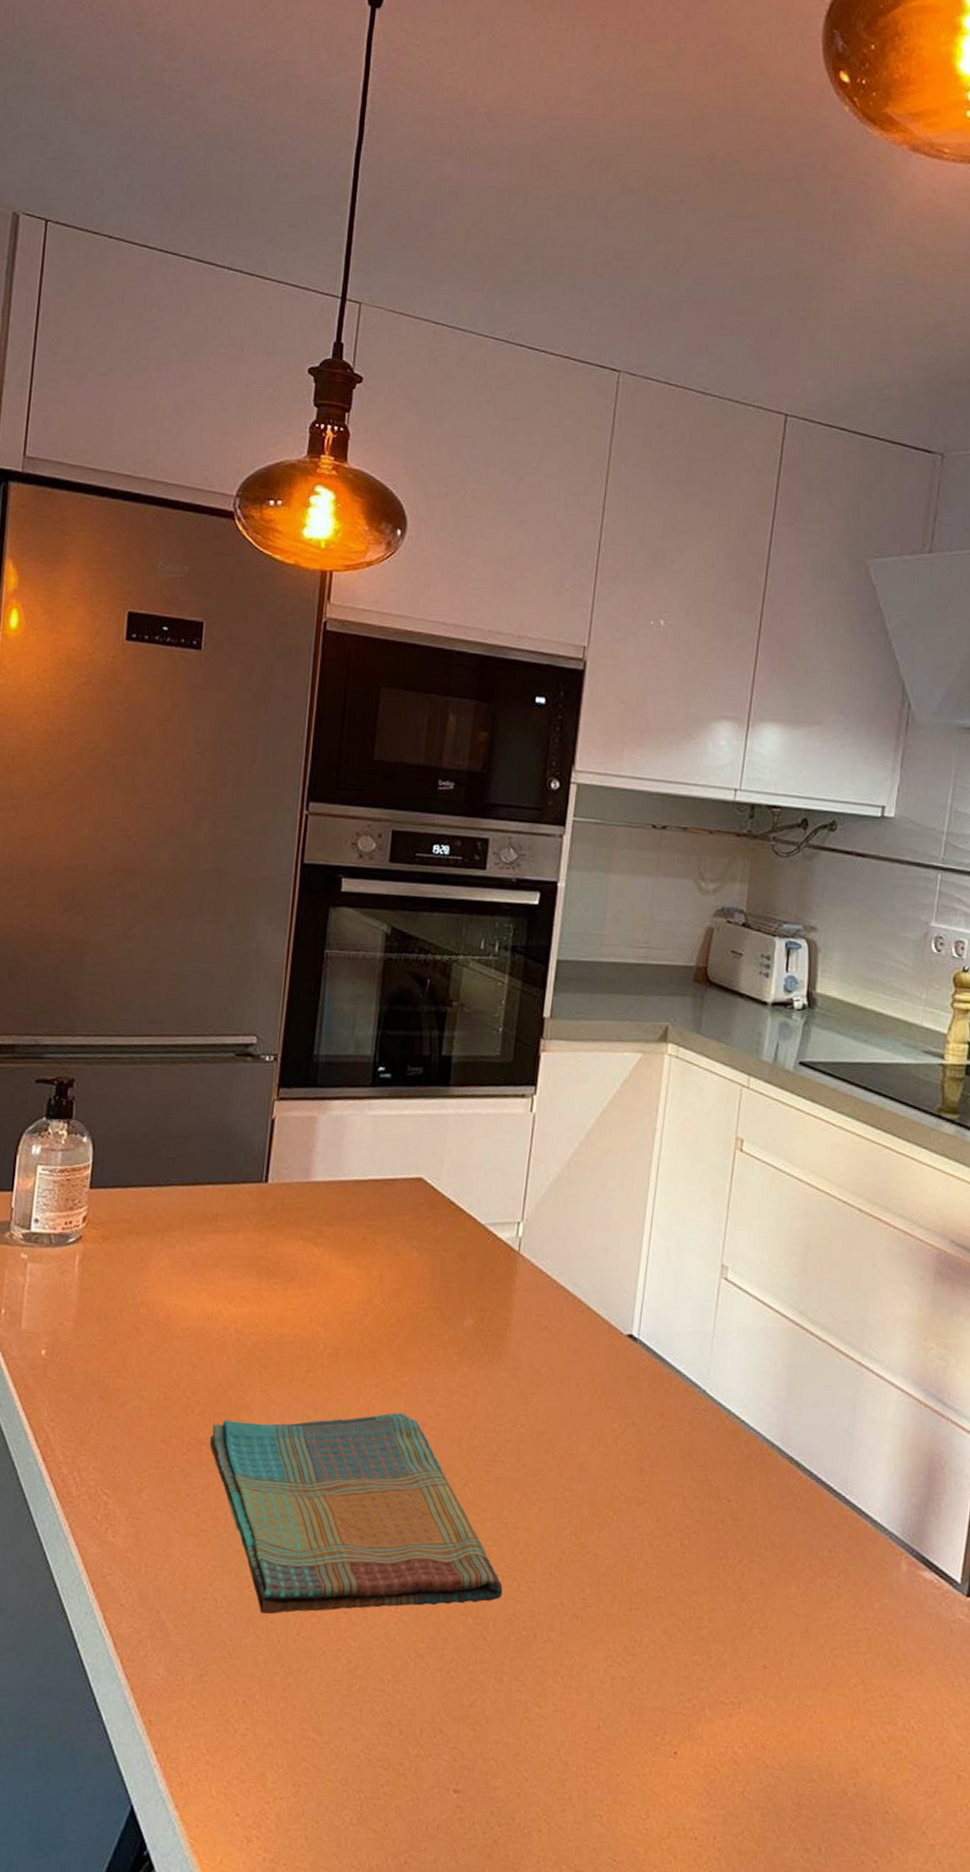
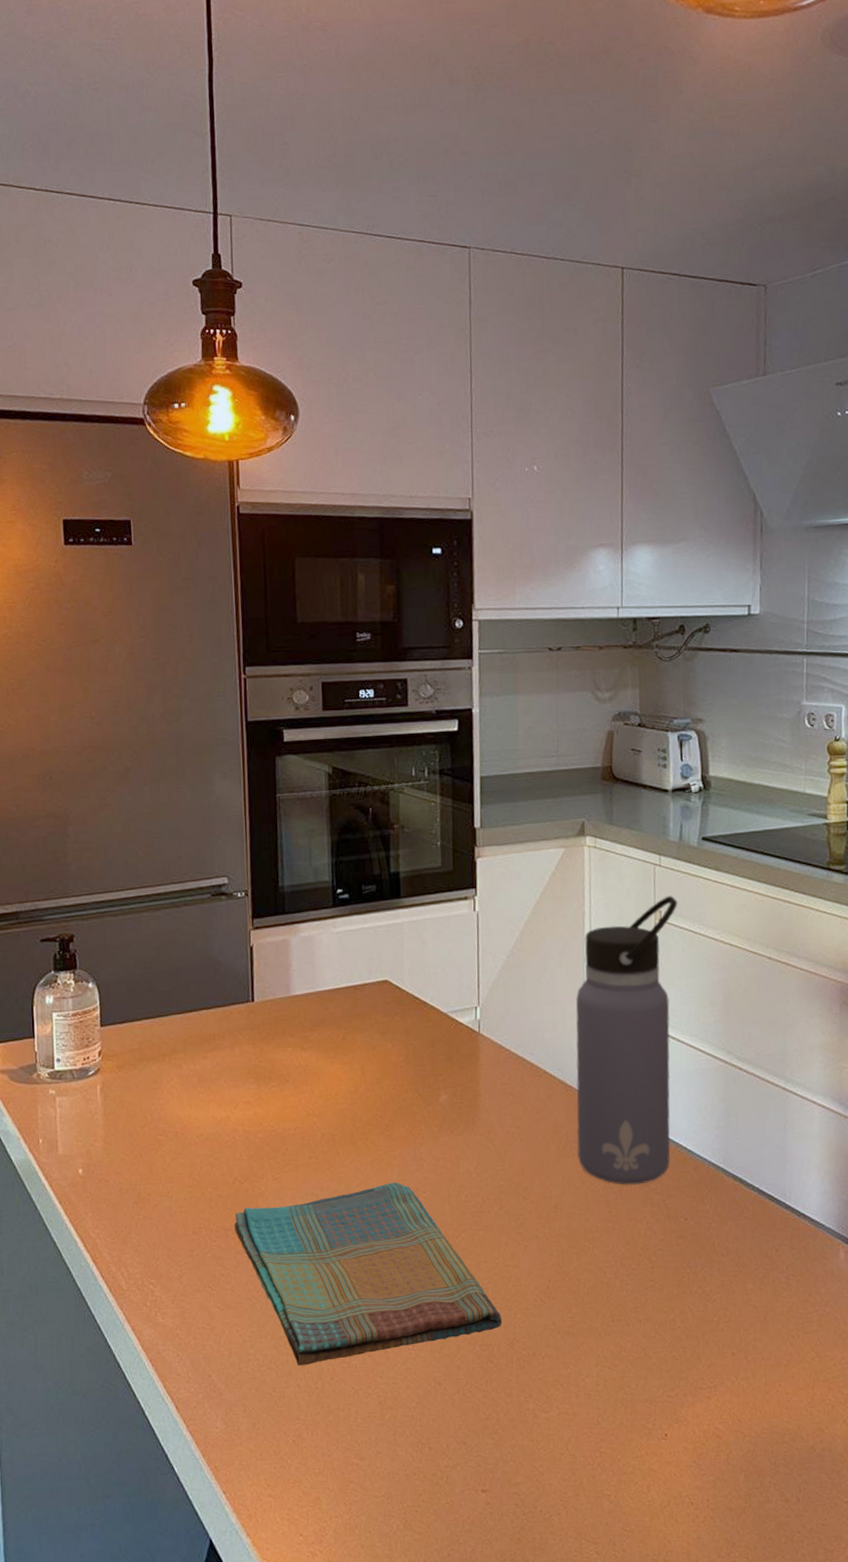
water bottle: none [613,1123,763,1453] -> present [575,895,678,1185]

